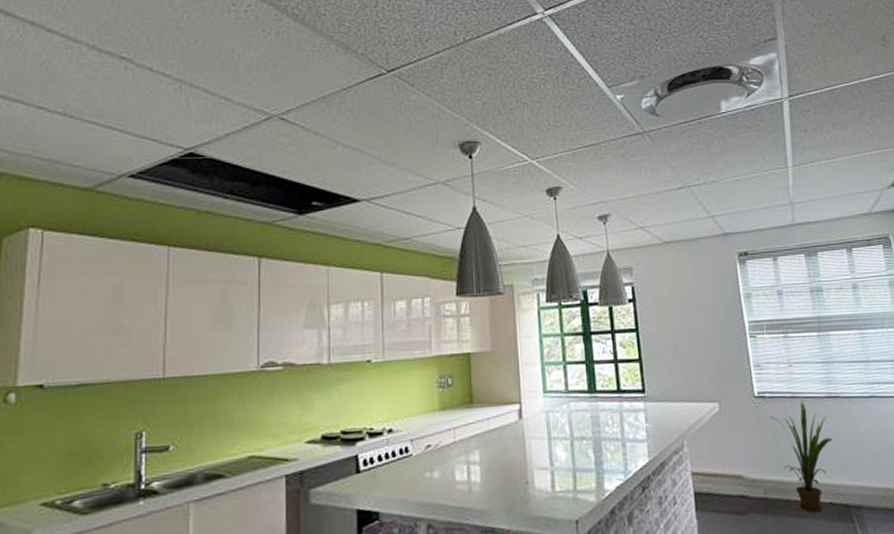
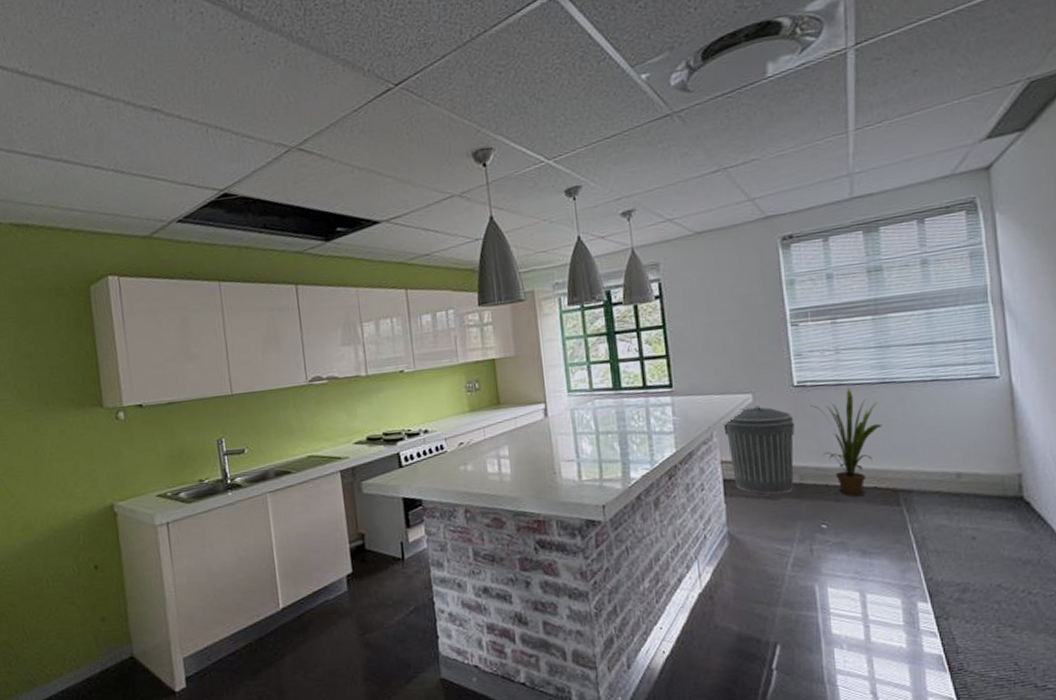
trash can: none [693,415,760,509] -> present [723,405,795,494]

